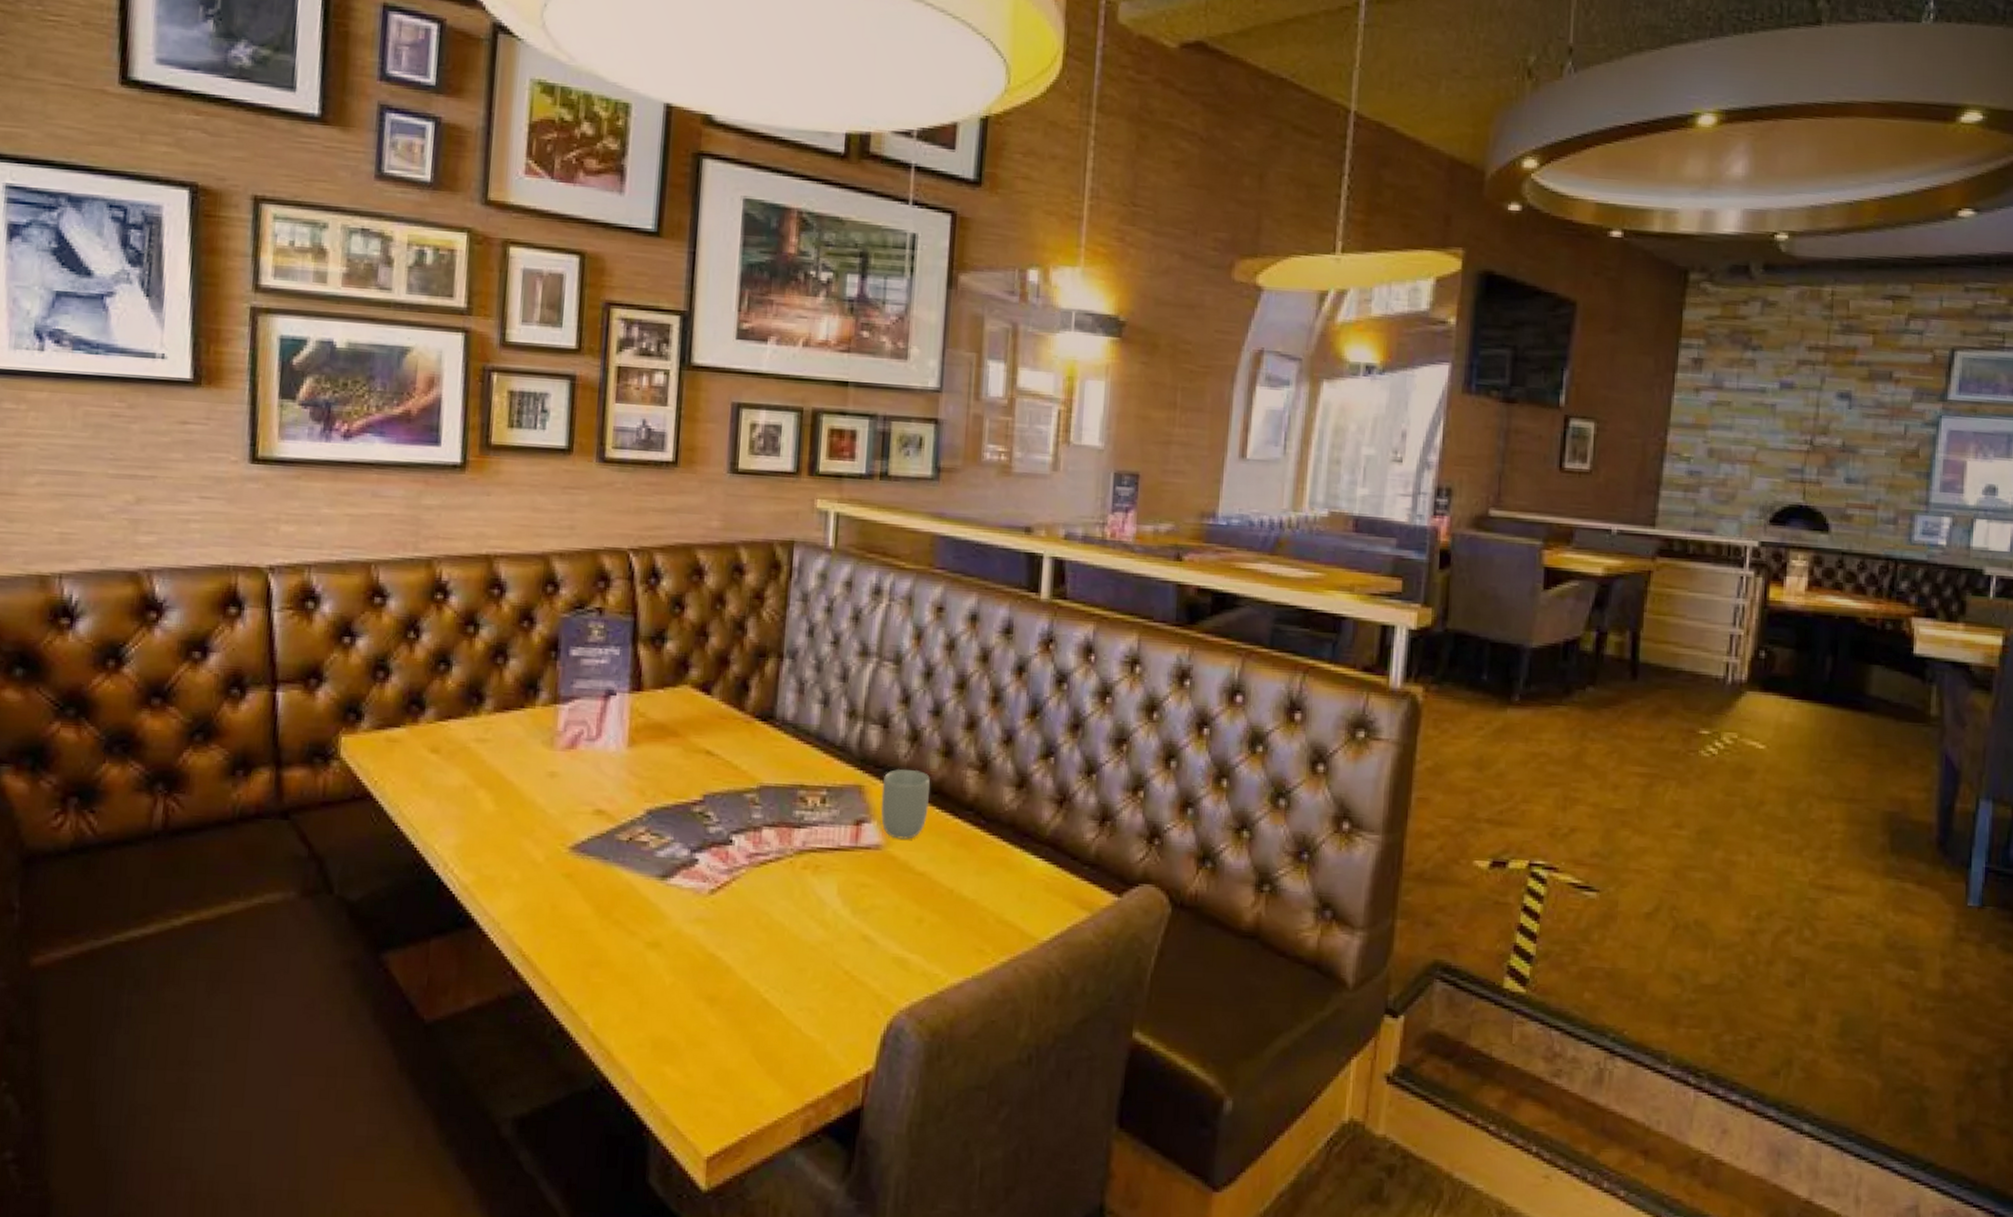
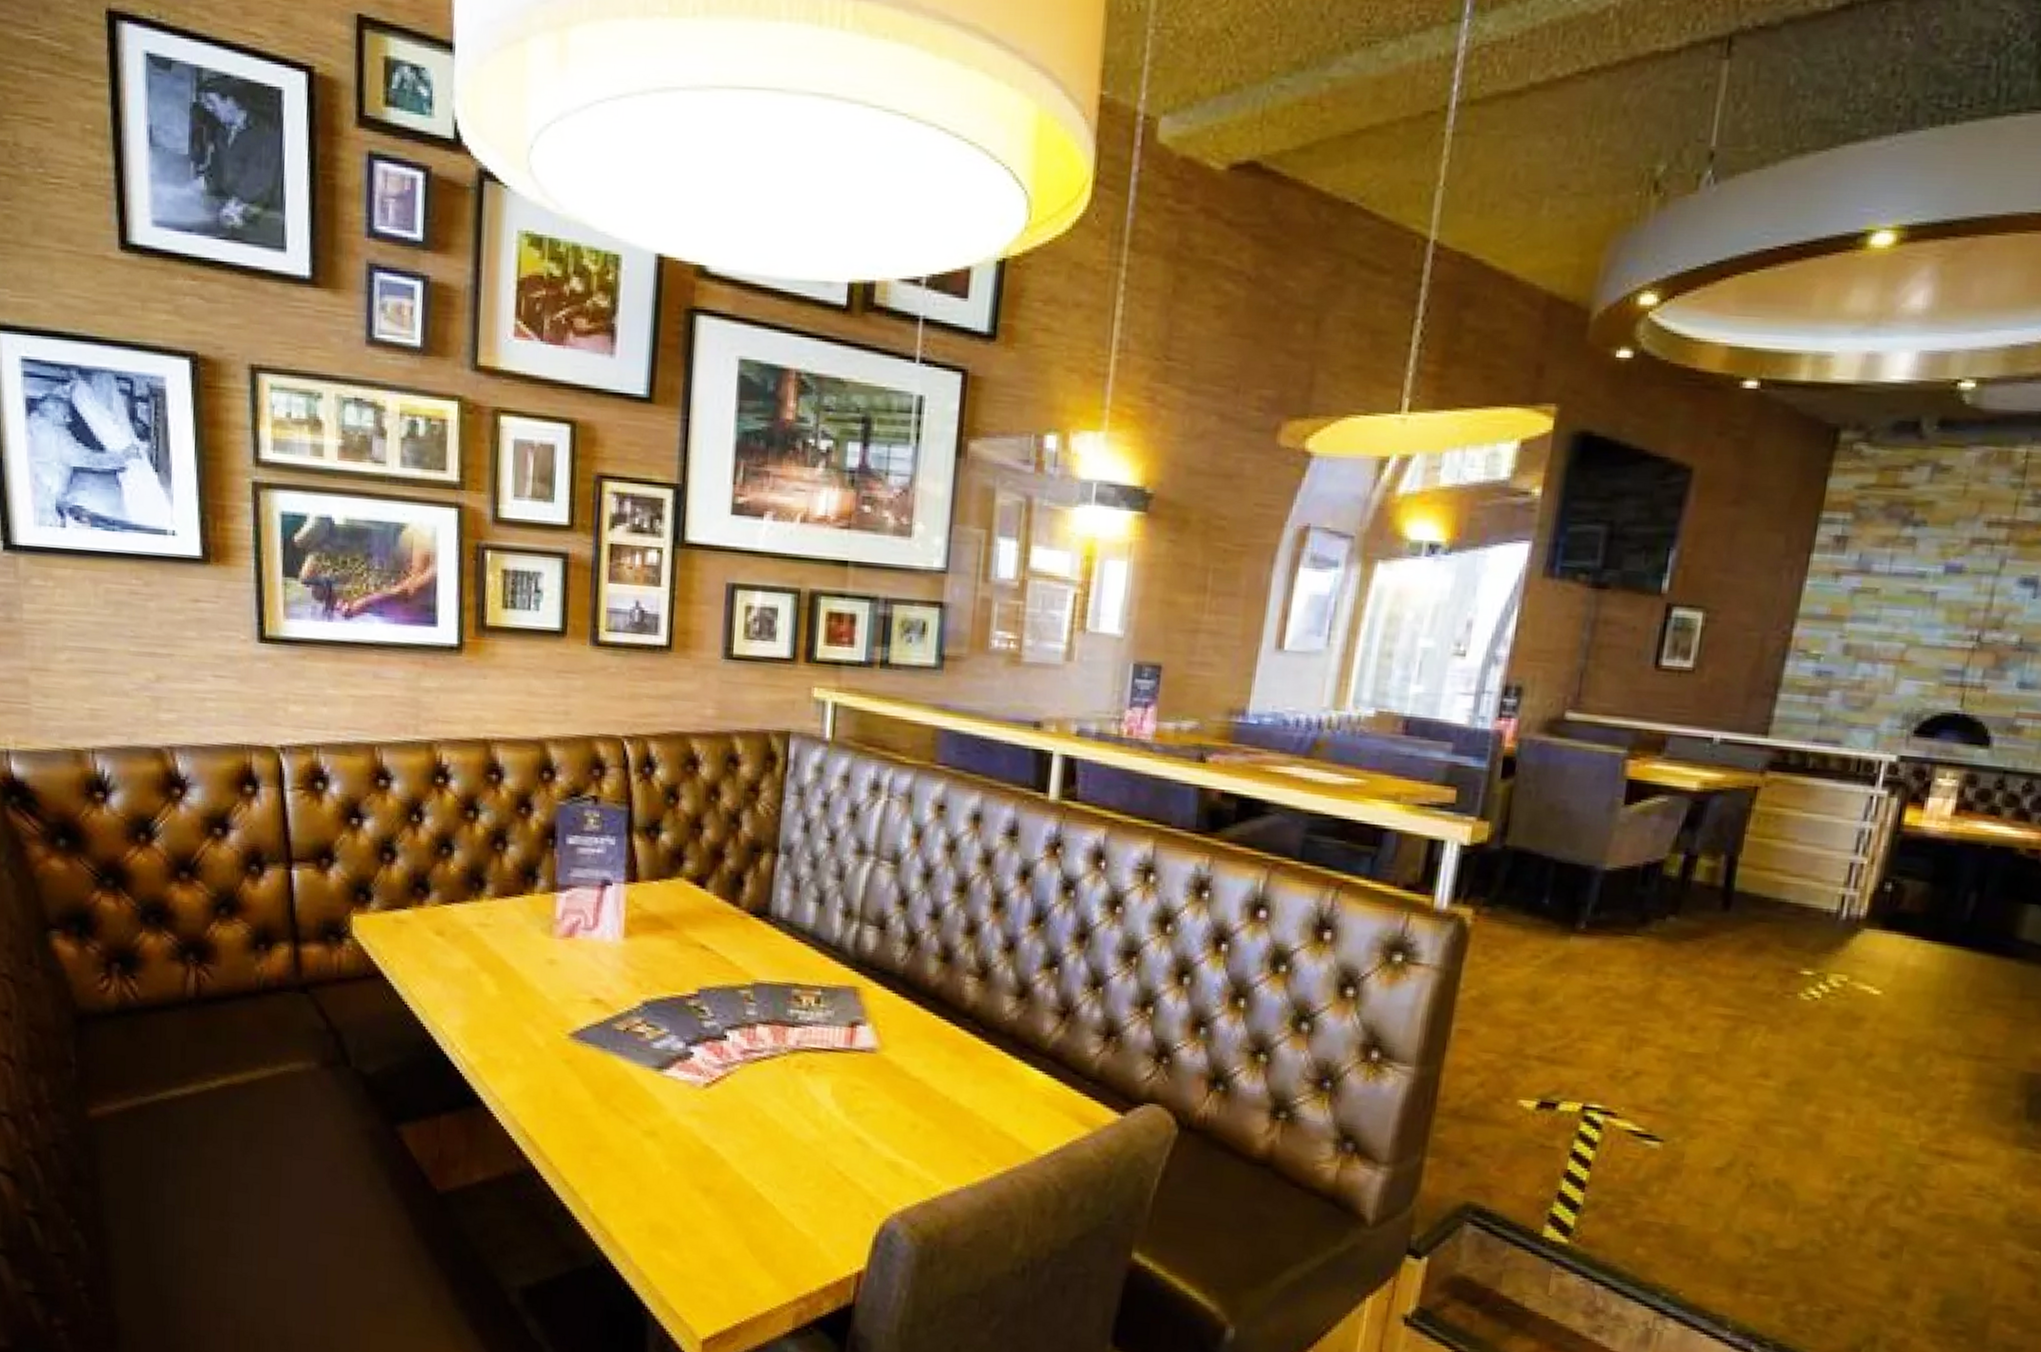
cup: present [880,769,930,839] -> none [876,972,927,1044]

